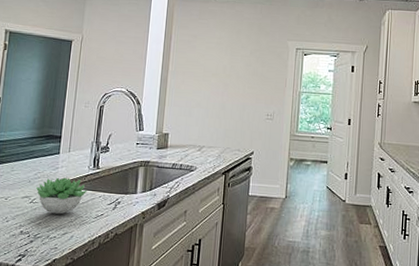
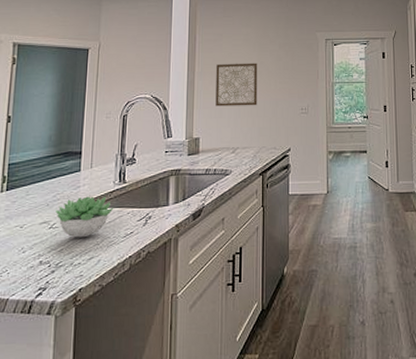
wall art: none [186,65,229,108] -> present [216,63,258,107]

